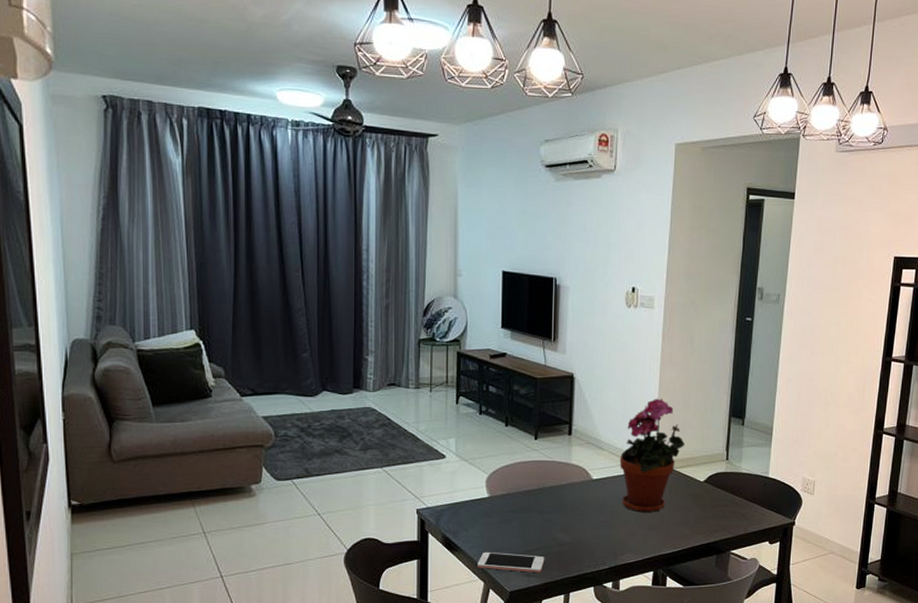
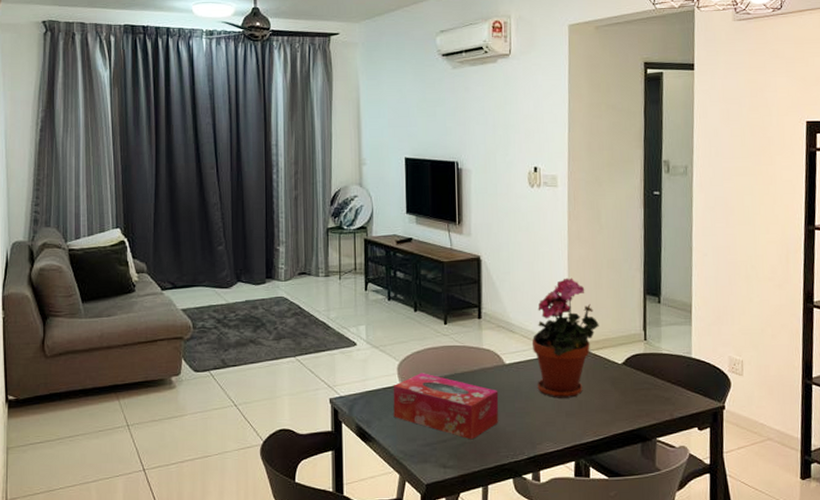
cell phone: present [477,551,545,573] -> none [392,442,461,465]
tissue box: none [480,486,585,551] -> present [393,373,499,440]

